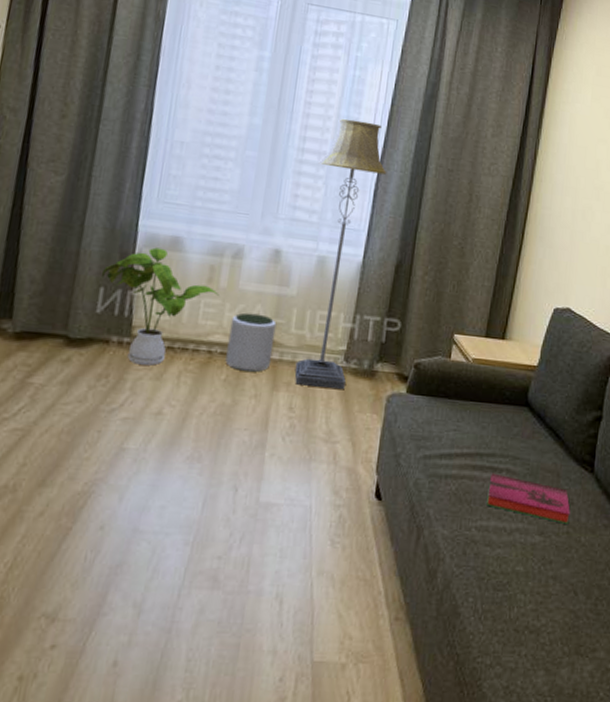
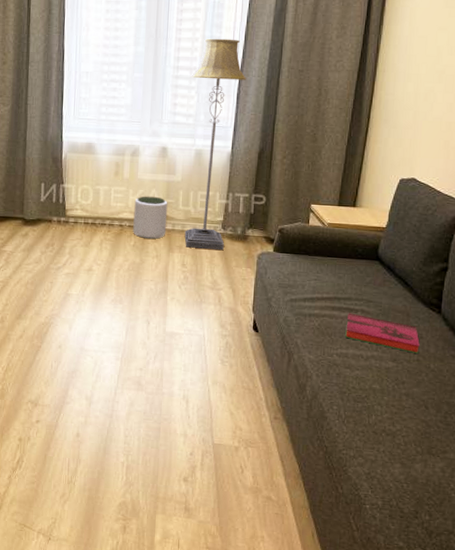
house plant: present [100,247,219,366] -> none [41,152,124,237]

